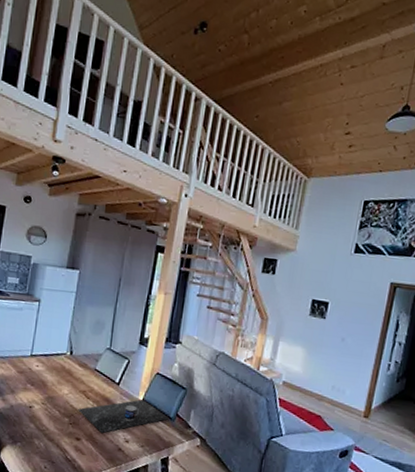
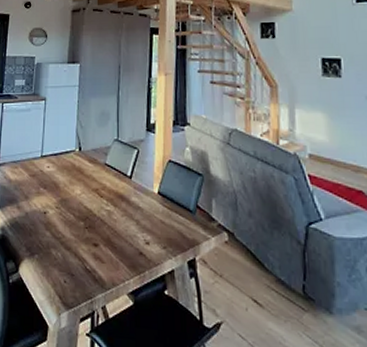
place setting: present [78,399,169,433] -> none [93,193,190,235]

